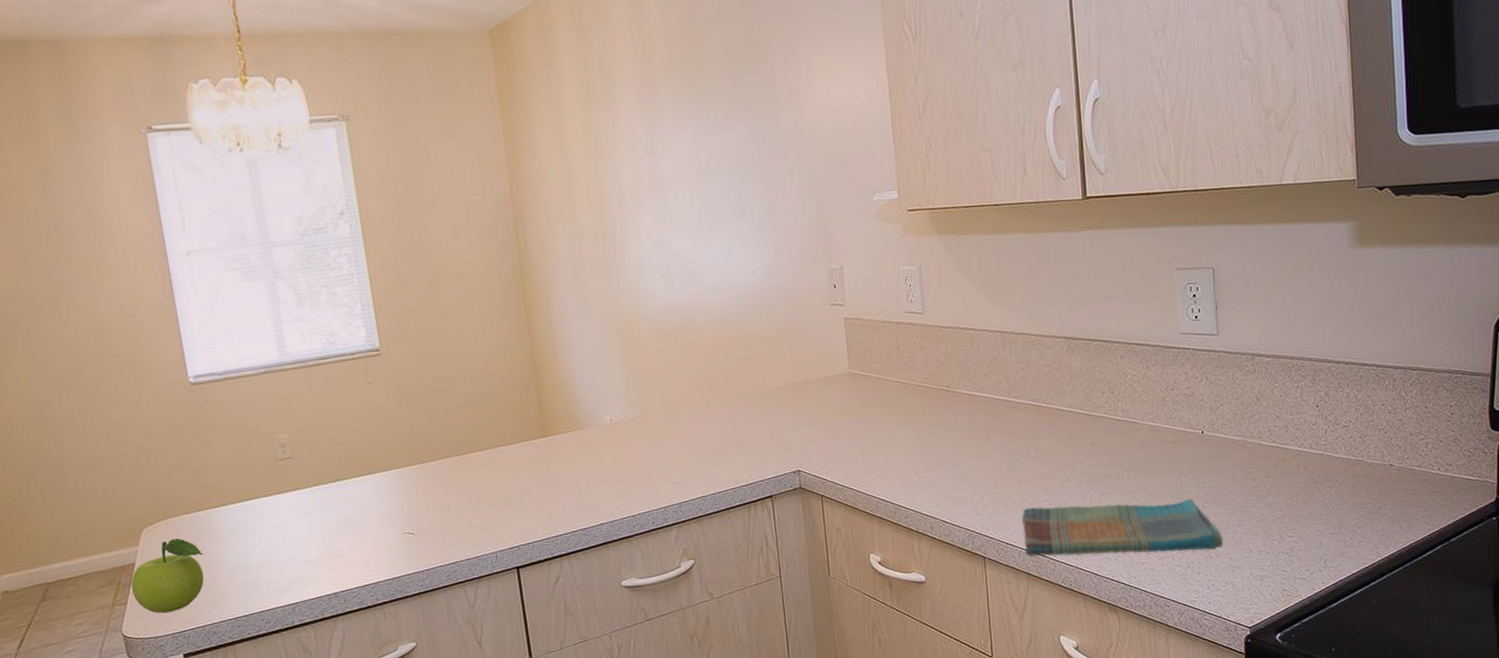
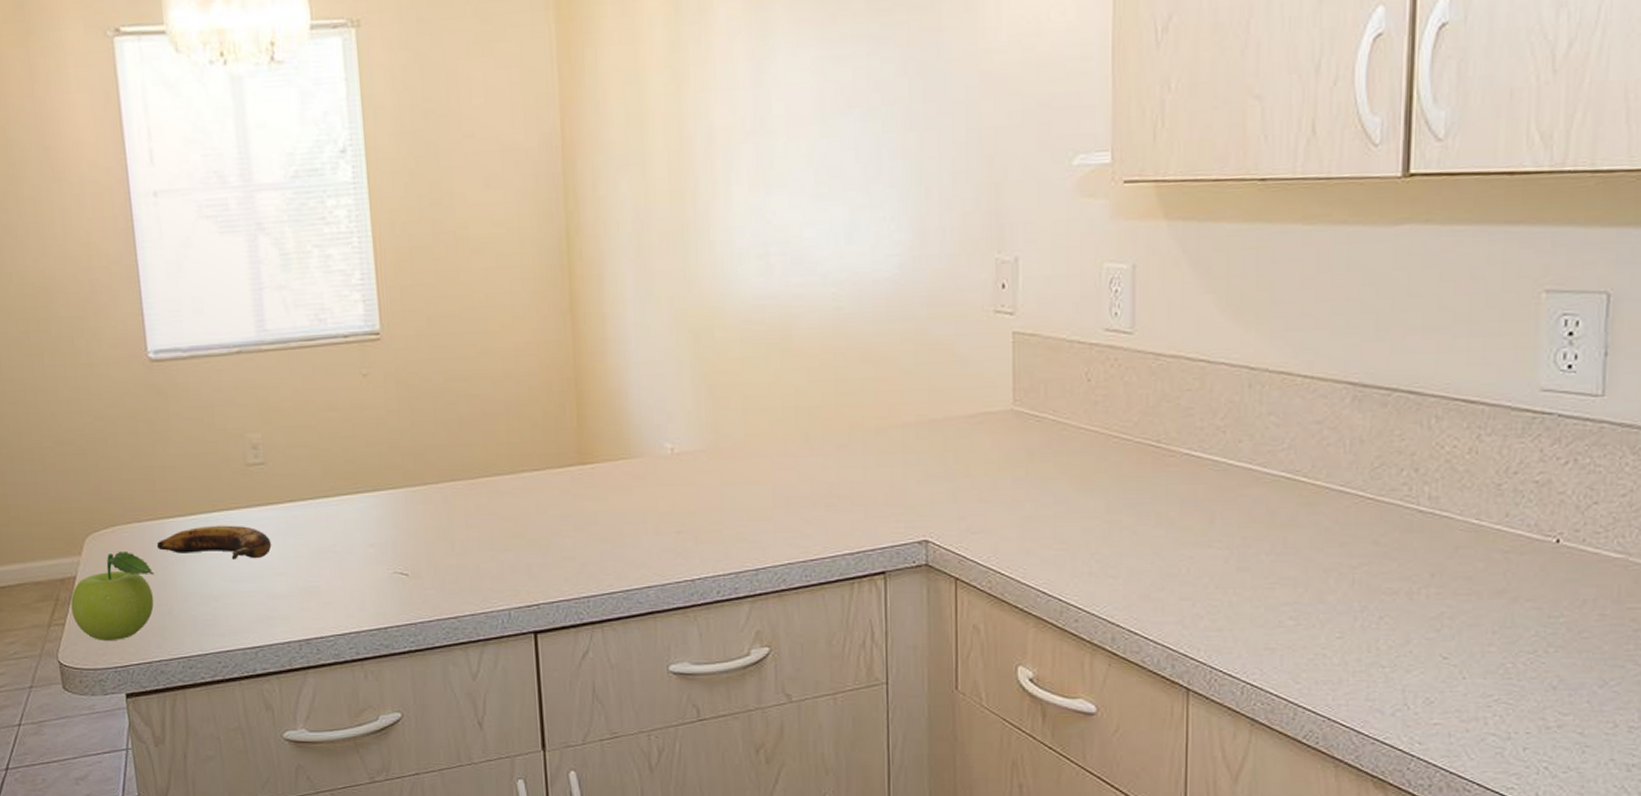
banana: none [203,508,302,536] -> present [156,525,272,560]
dish towel: present [1021,498,1224,556] -> none [1251,626,1572,717]

